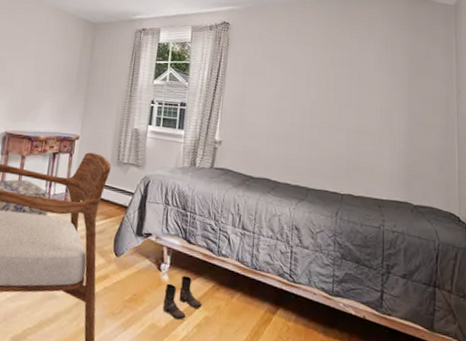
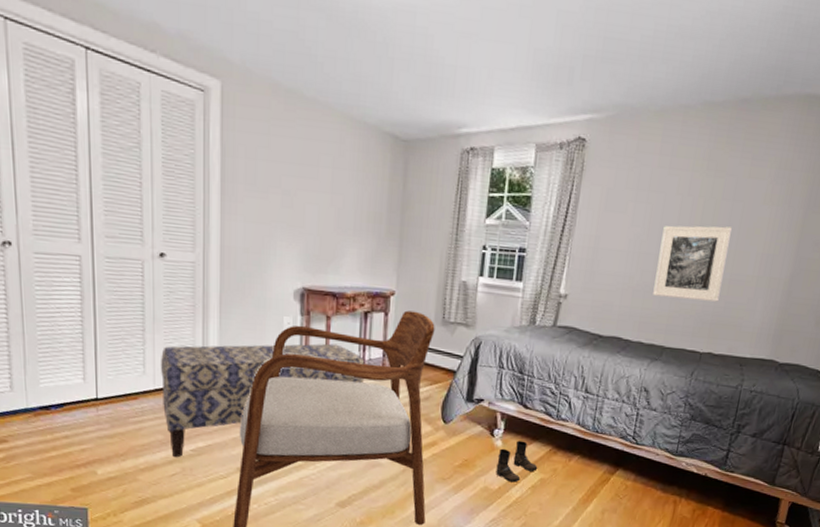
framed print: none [293,86,352,149] -> present [653,225,732,302]

